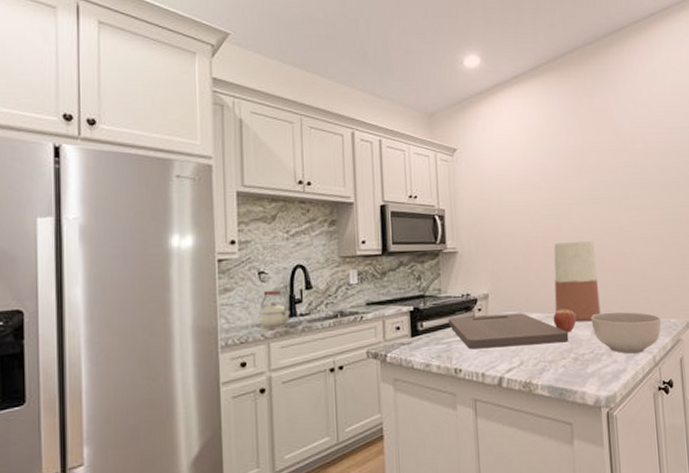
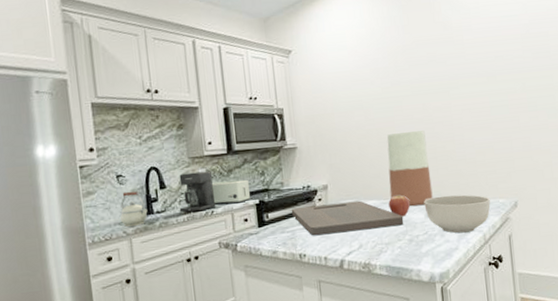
coffee maker: none [325,272,366,317] -> present [179,171,216,213]
toaster: none [362,284,404,310] -> present [211,179,250,205]

